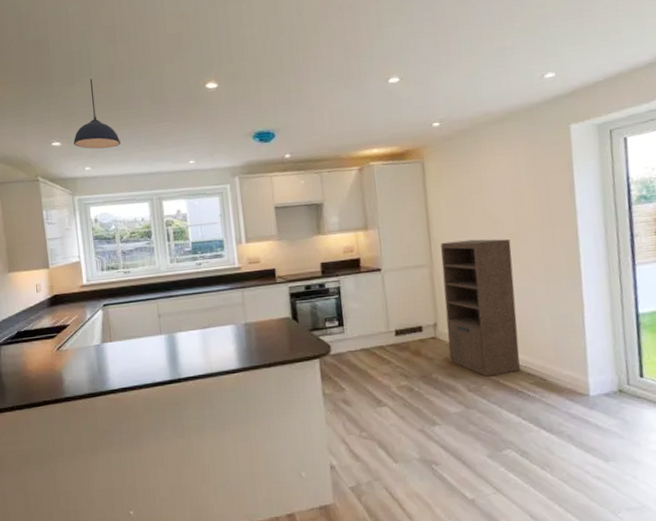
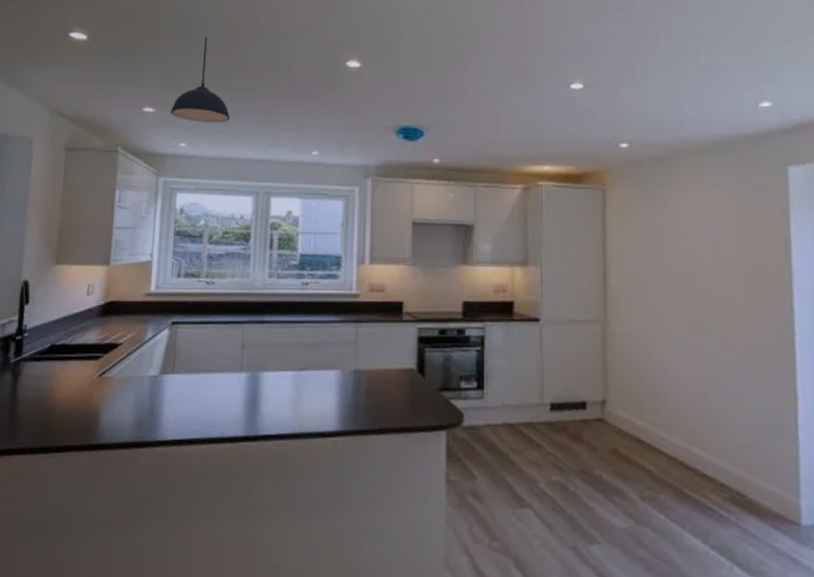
shelving unit: present [441,238,520,377] -> none [618,294,712,482]

